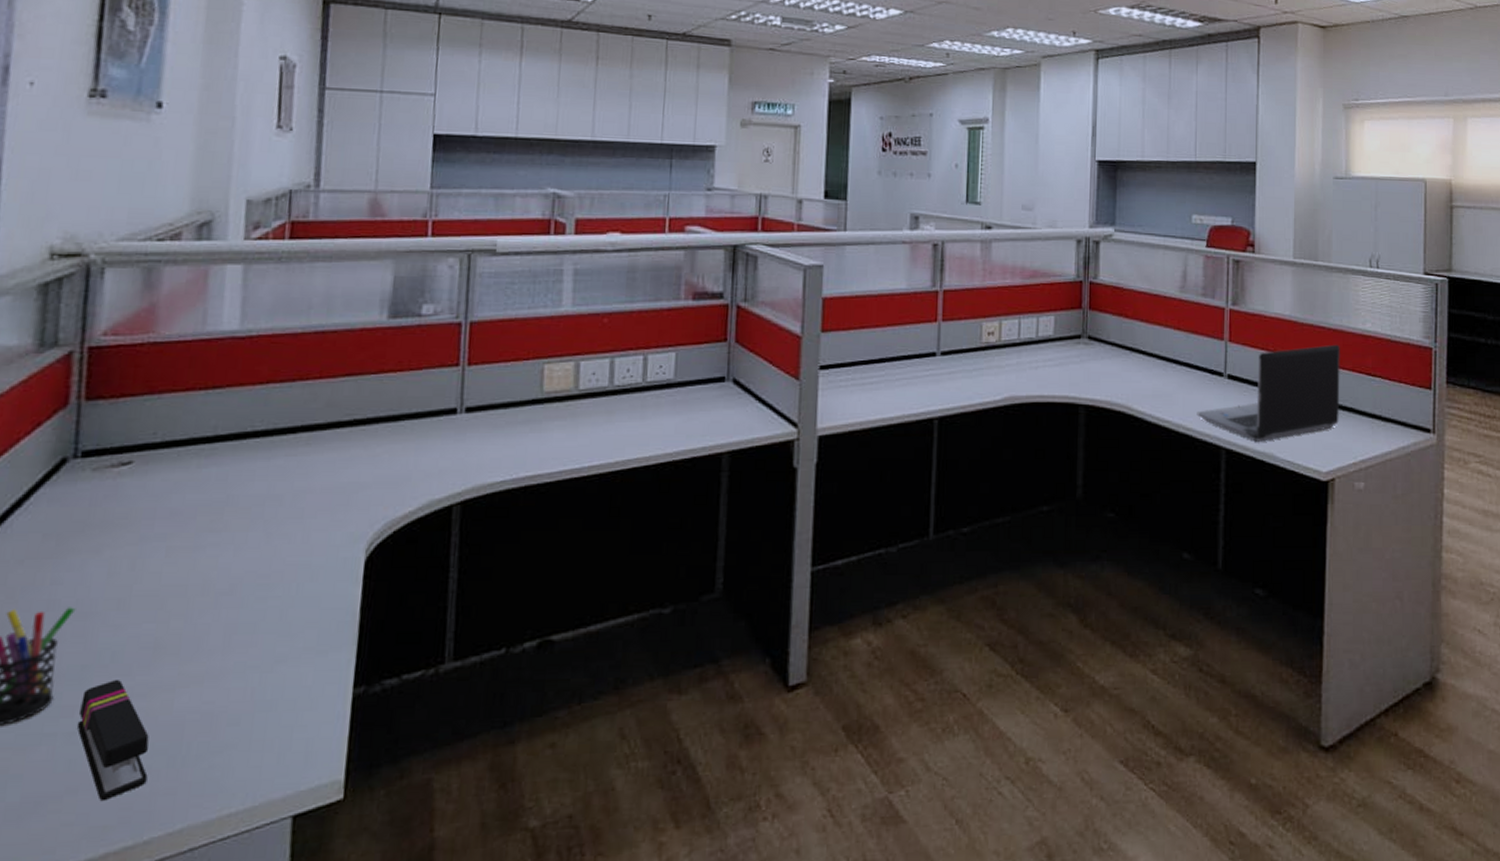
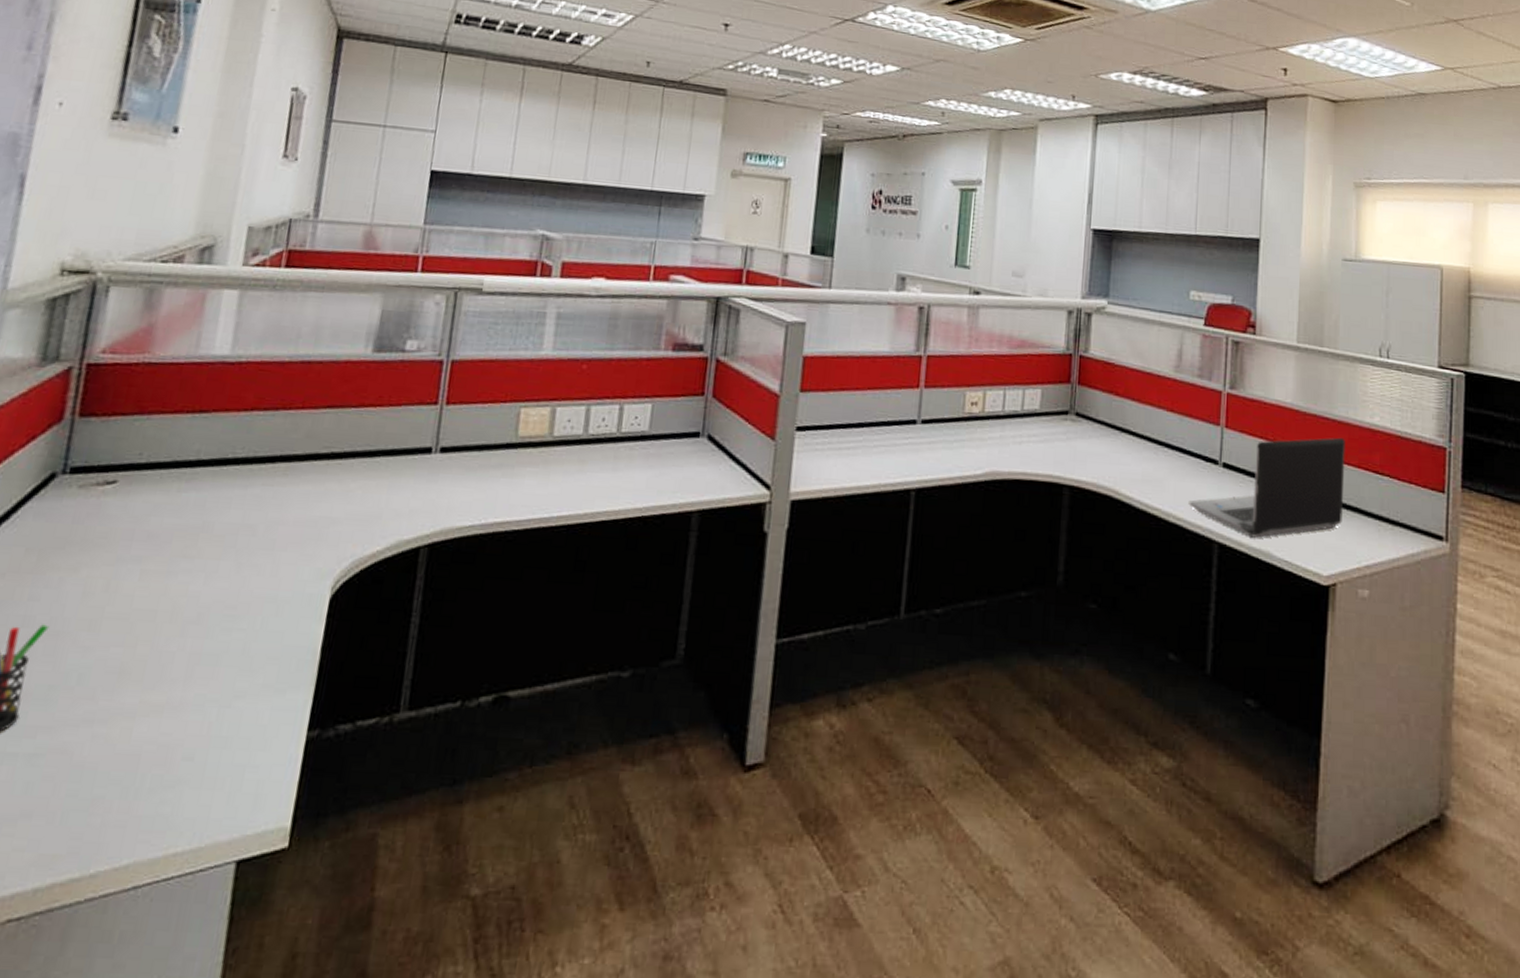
stapler: present [76,679,149,800] -> none [37,702,106,827]

